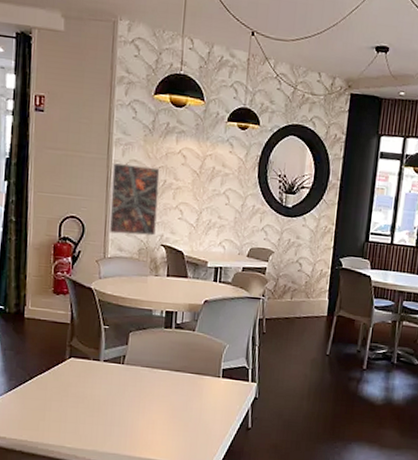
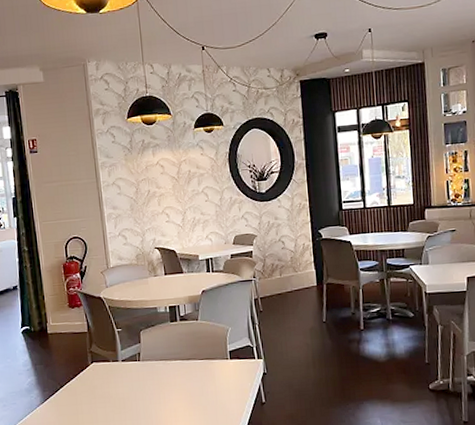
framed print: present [109,163,160,236] -> none [101,181,148,246]

